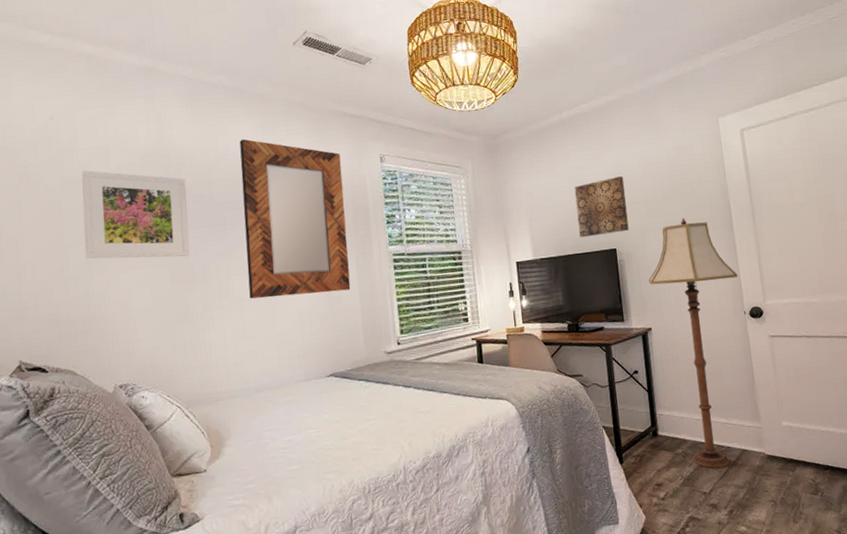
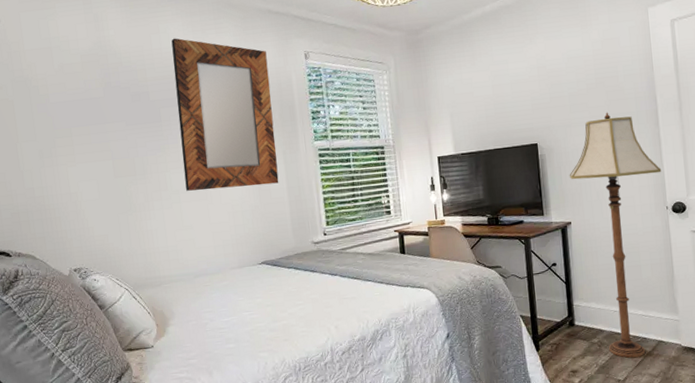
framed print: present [81,170,190,259] -> none [29,70,130,154]
wall art: present [574,176,629,238] -> none [496,70,551,133]

